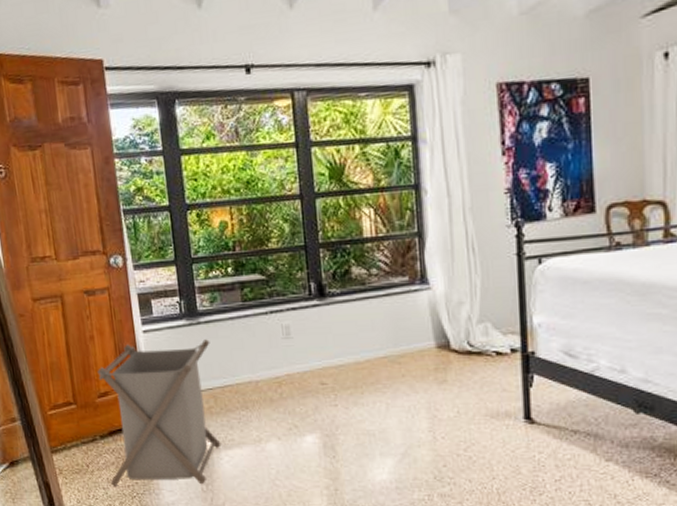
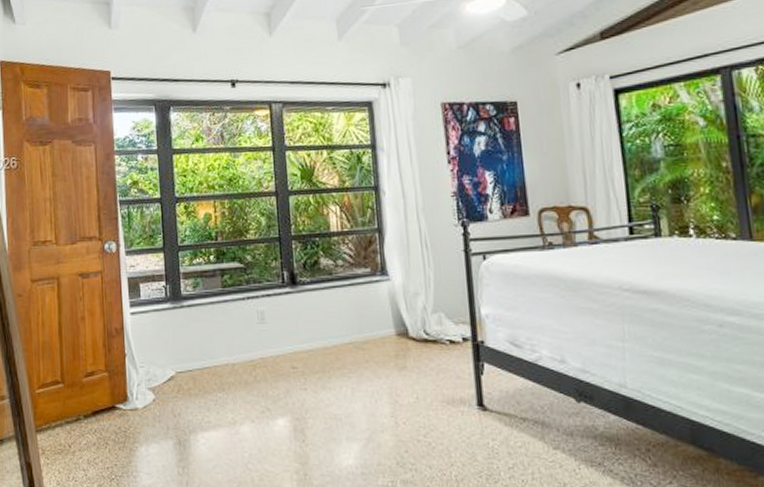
laundry basket: present [97,339,221,486] -> none [86,322,198,468]

